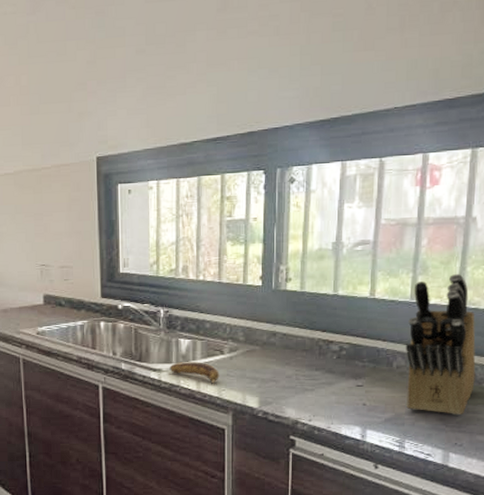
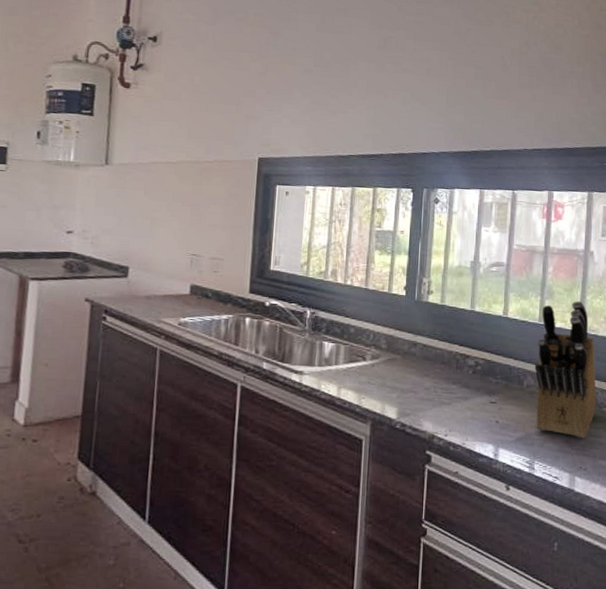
banana: present [169,362,220,385] -> none [311,365,361,392]

